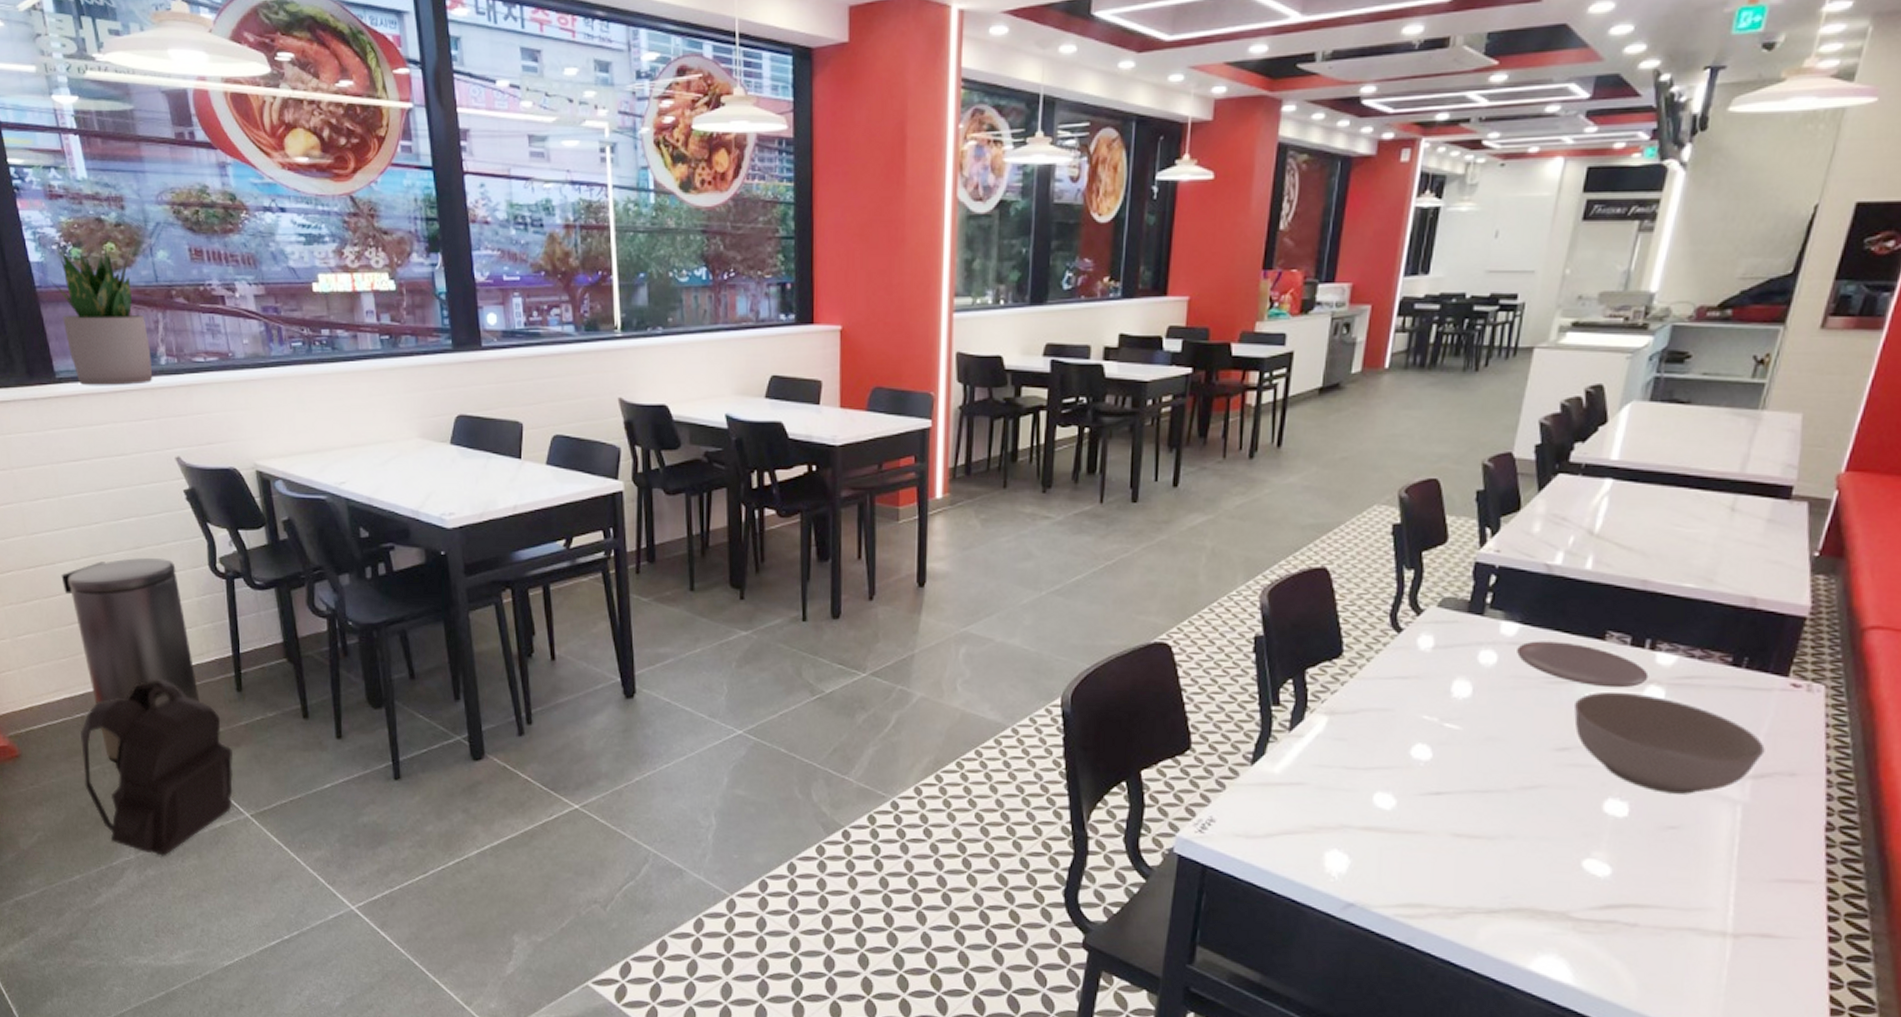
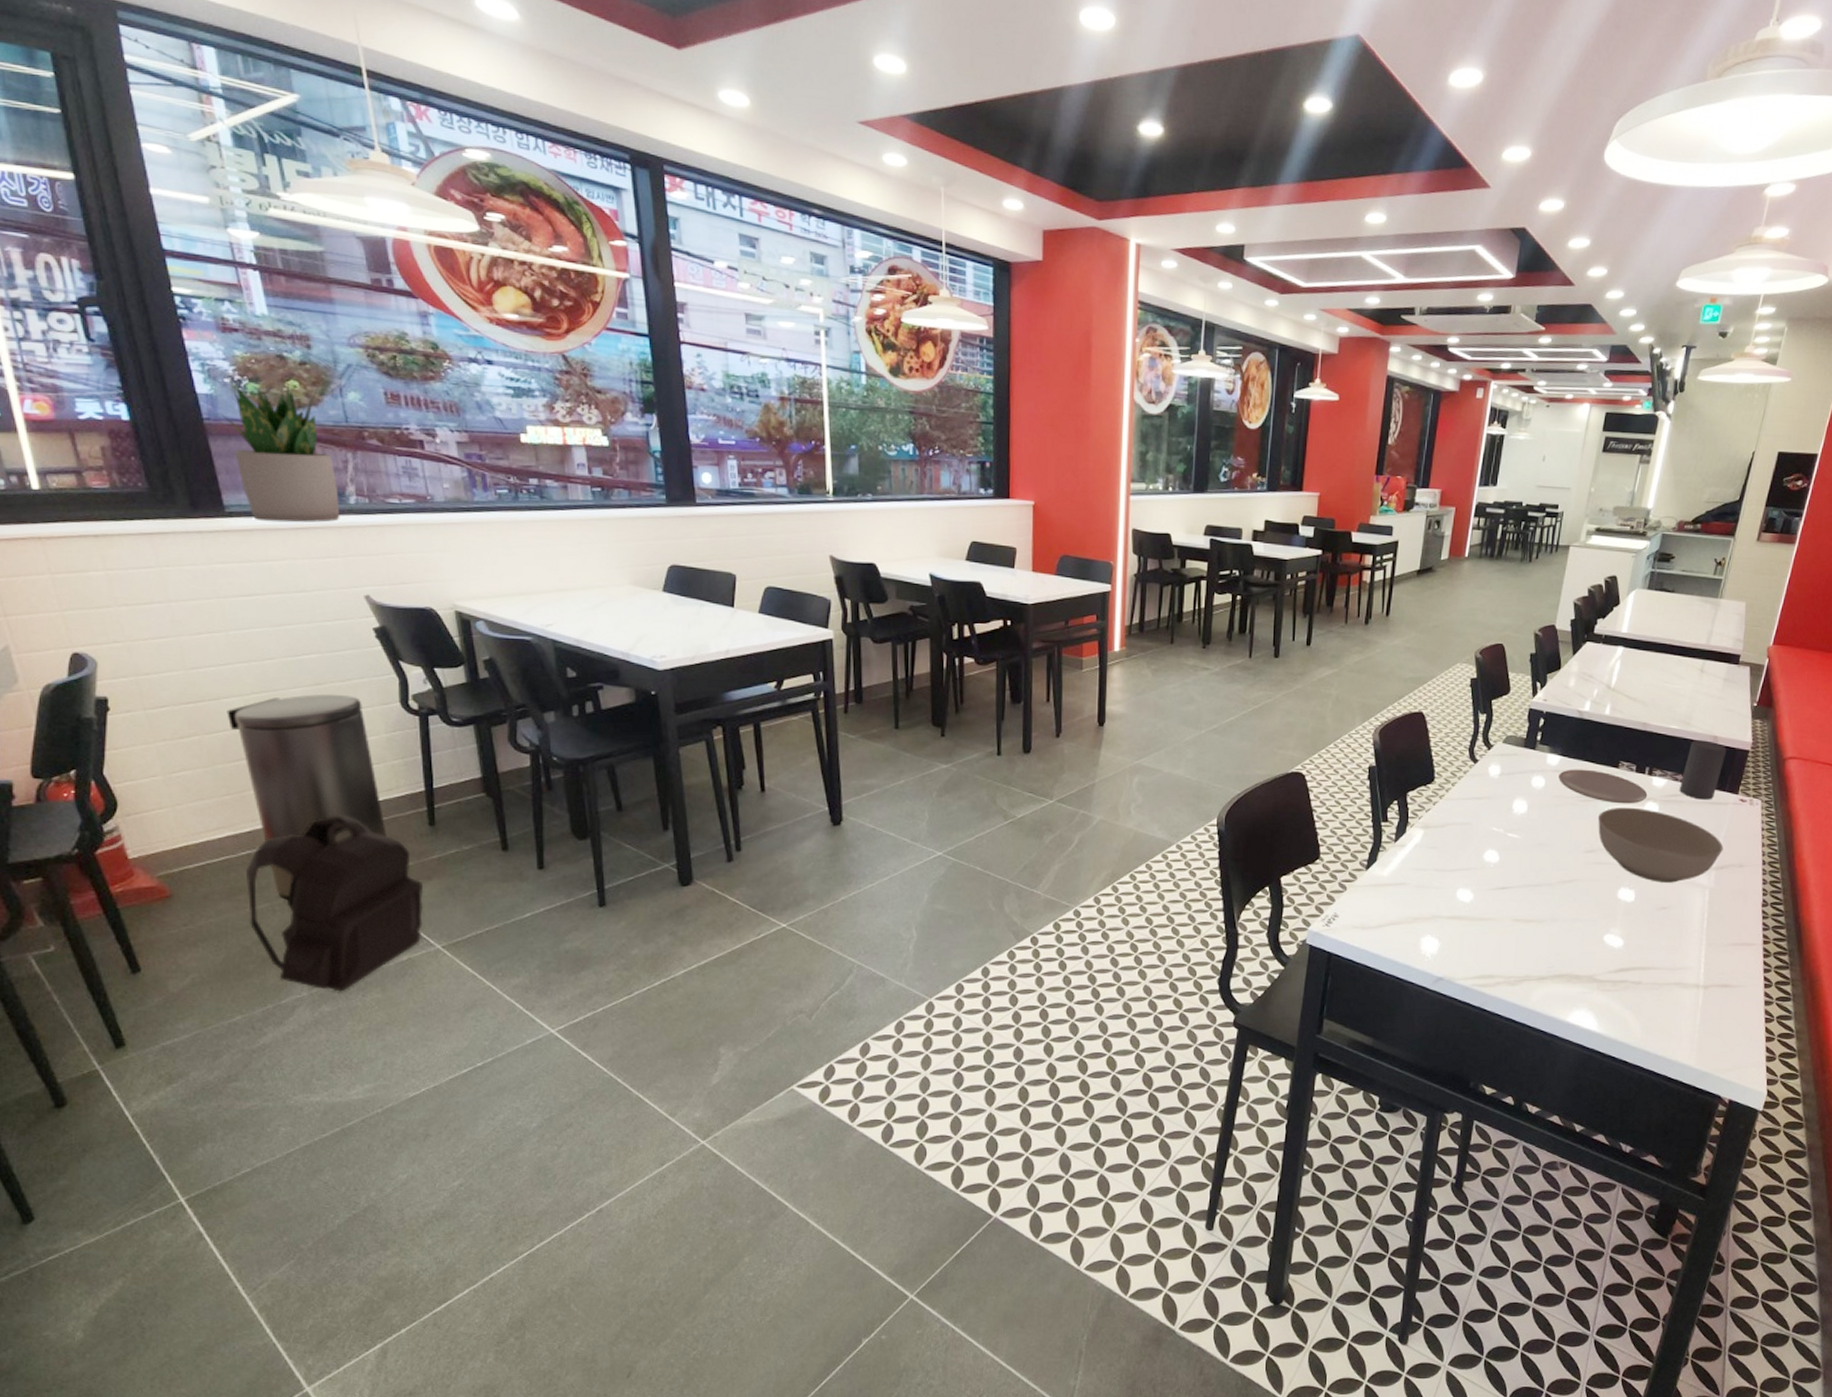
cup: none [1697,603,1771,684] -> present [1679,740,1727,800]

